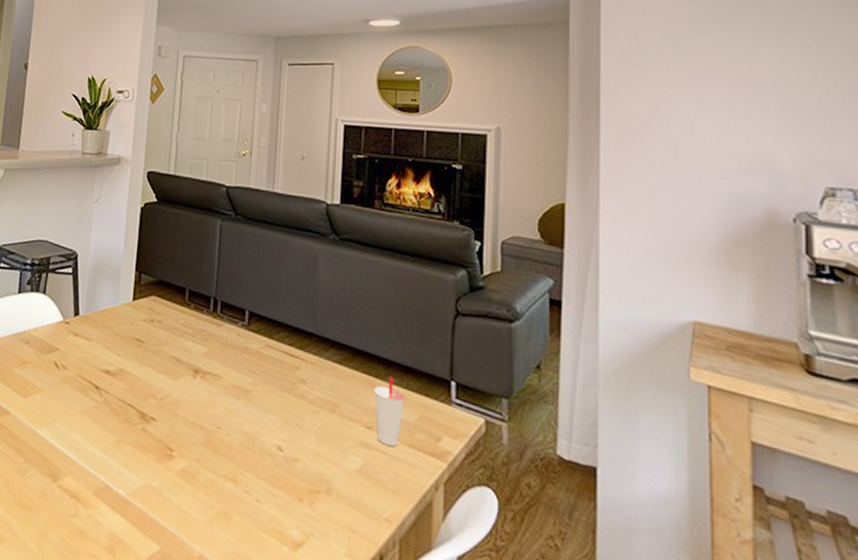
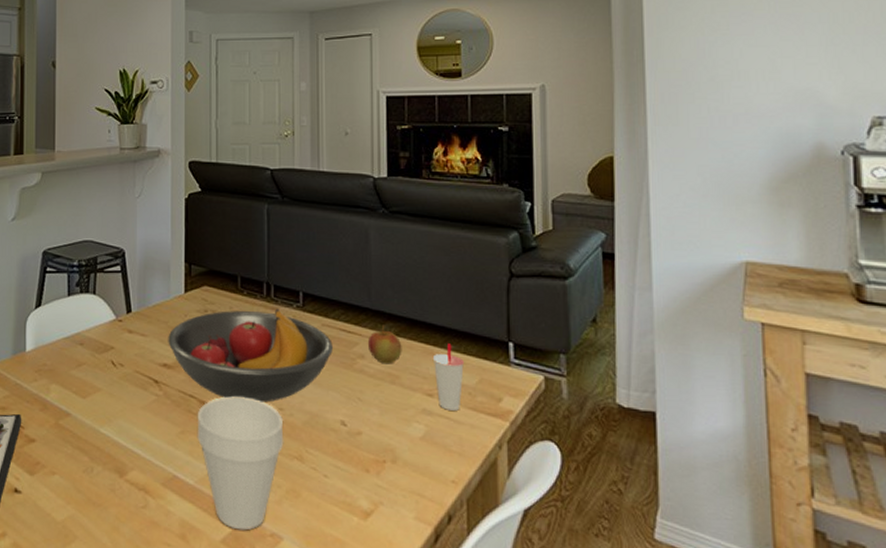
fruit bowl: none [112,322,275,420] -> present [168,308,333,402]
cup: none [132,409,220,550] -> present [197,396,284,530]
apple: none [309,351,344,392] -> present [367,324,402,364]

